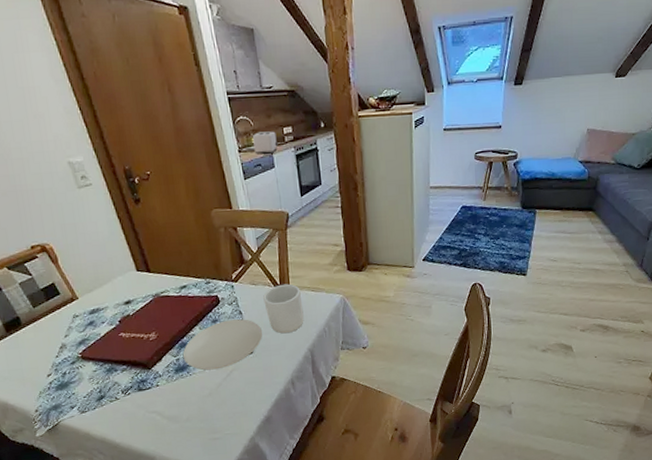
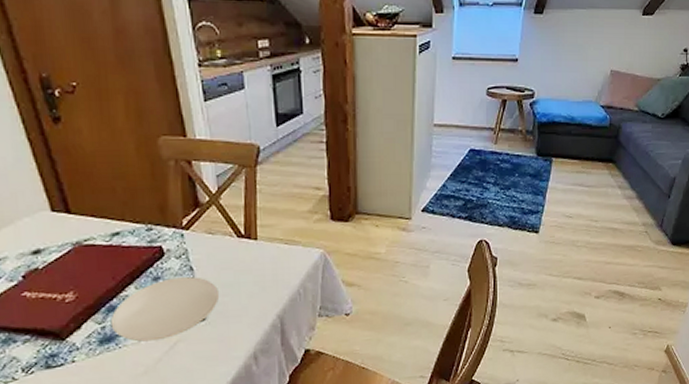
toaster: present [252,131,278,154] -> none [217,43,251,71]
mug: present [263,283,304,334] -> none [222,234,274,296]

